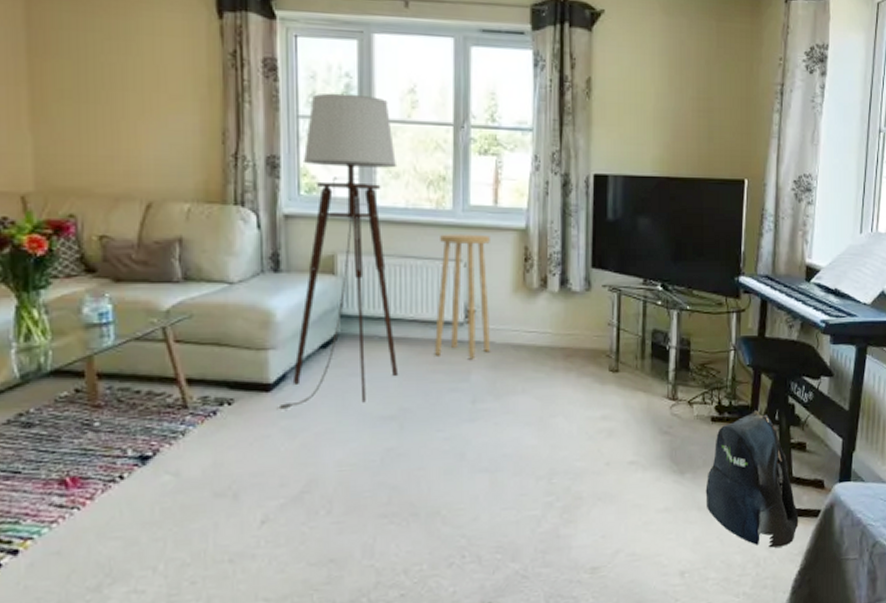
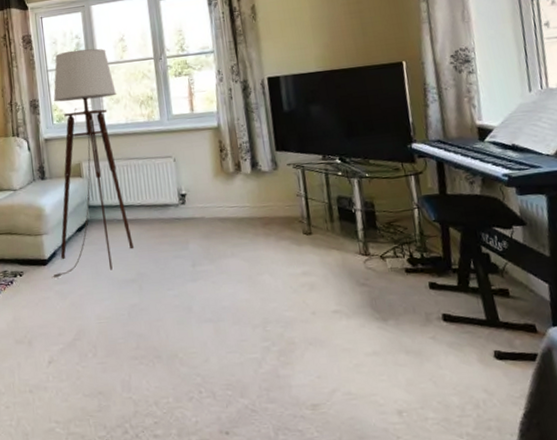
stool: present [435,234,491,360] -> none [153,135,202,233]
backpack: present [705,410,799,548] -> none [409,261,516,391]

